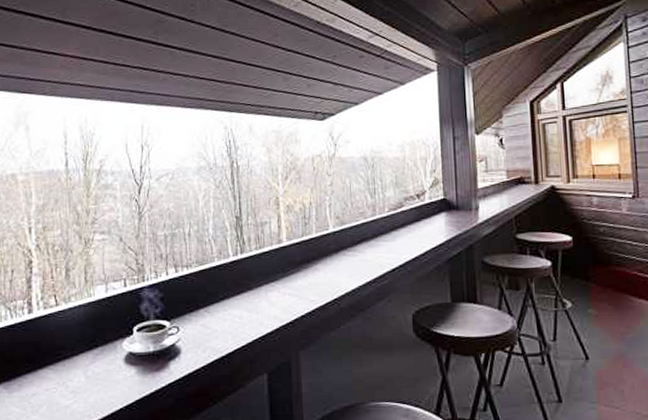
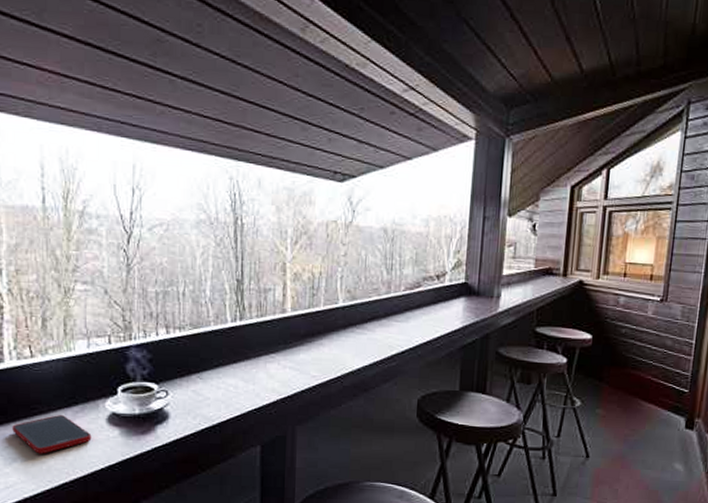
cell phone: none [39,359,111,399] -> present [12,415,92,454]

